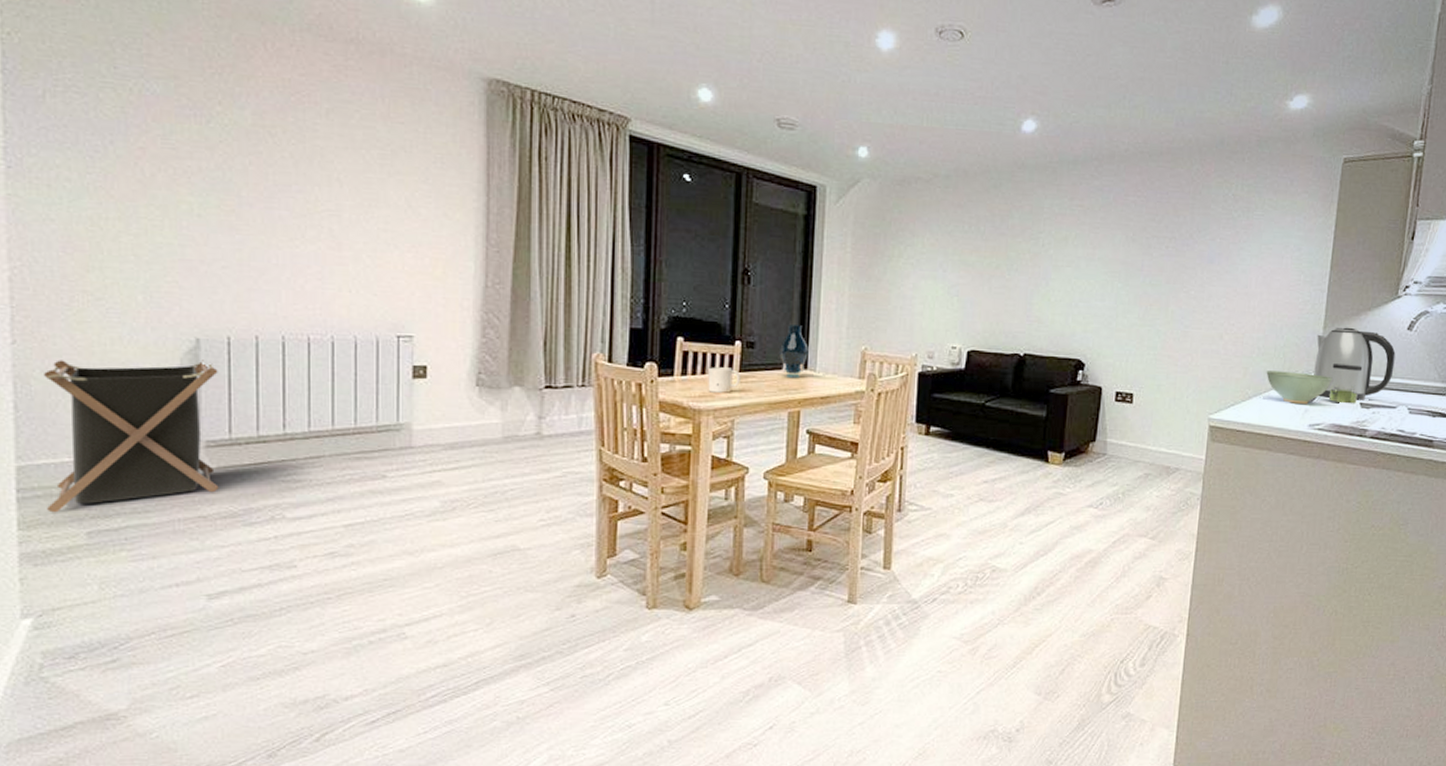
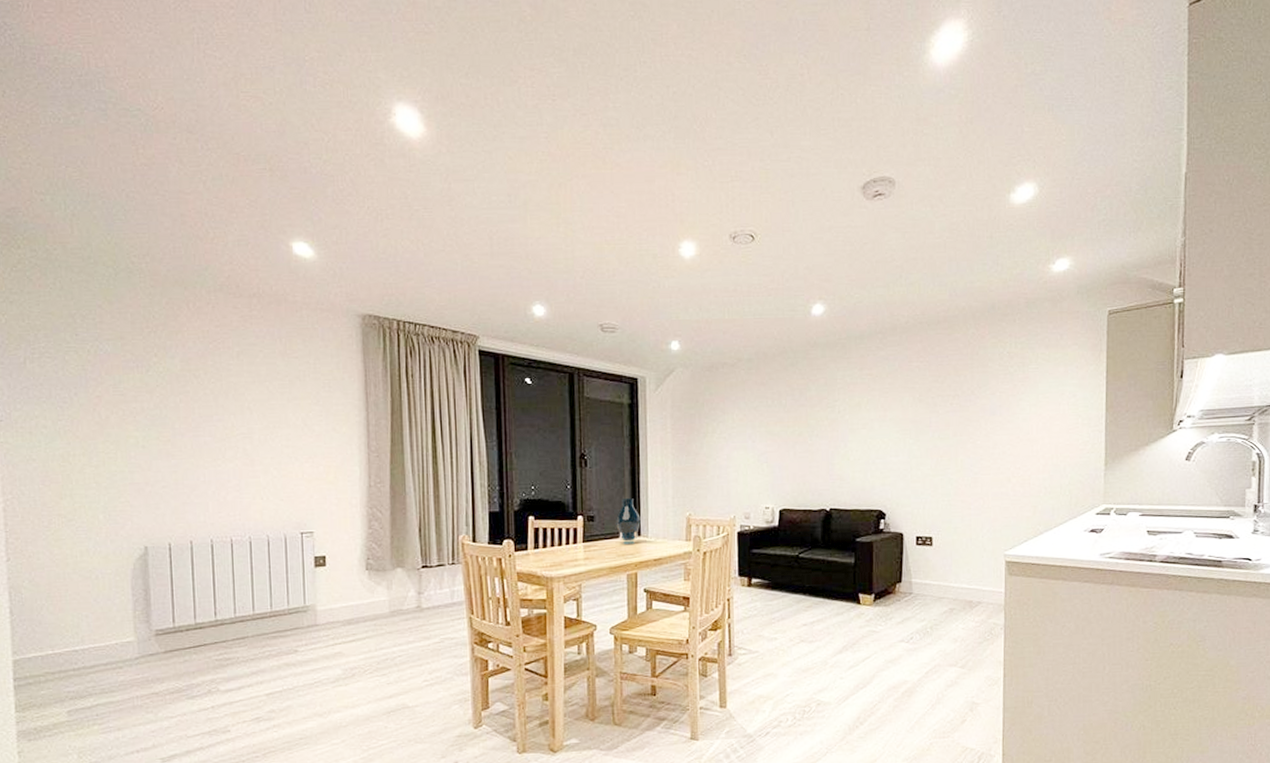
laundry basket: present [43,360,219,513] -> none [30,563,167,697]
mug: present [708,367,741,393] -> none [556,539,584,562]
bowl: present [1266,371,1333,405] -> none [1054,506,1118,536]
kettle: present [1314,327,1396,400] -> none [1099,462,1177,528]
jar: present [1328,364,1363,404] -> none [1116,496,1146,533]

